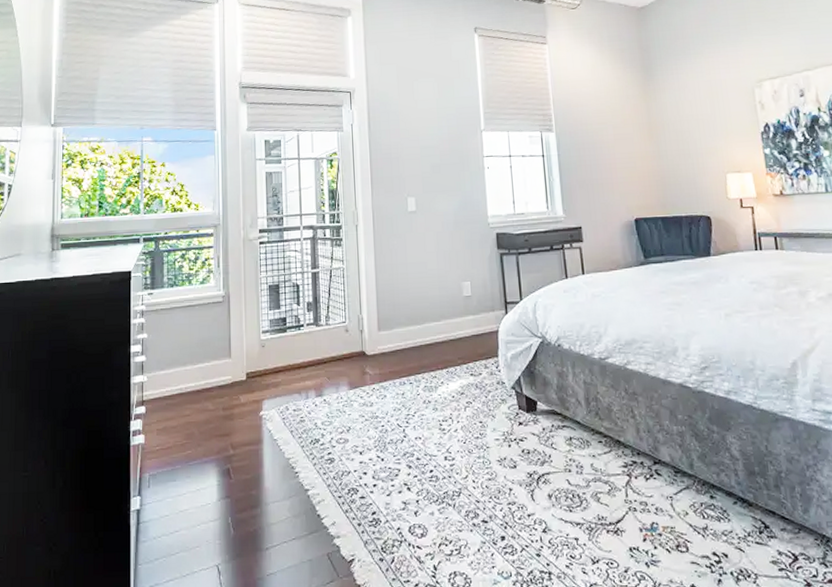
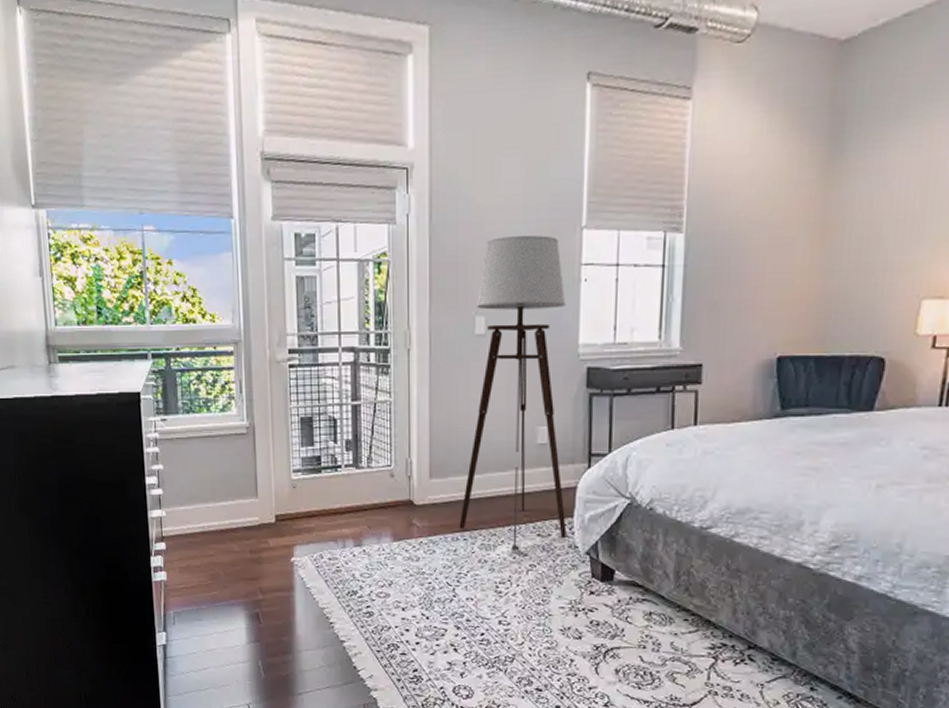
floor lamp: none [405,137,494,391] -> present [459,235,567,552]

